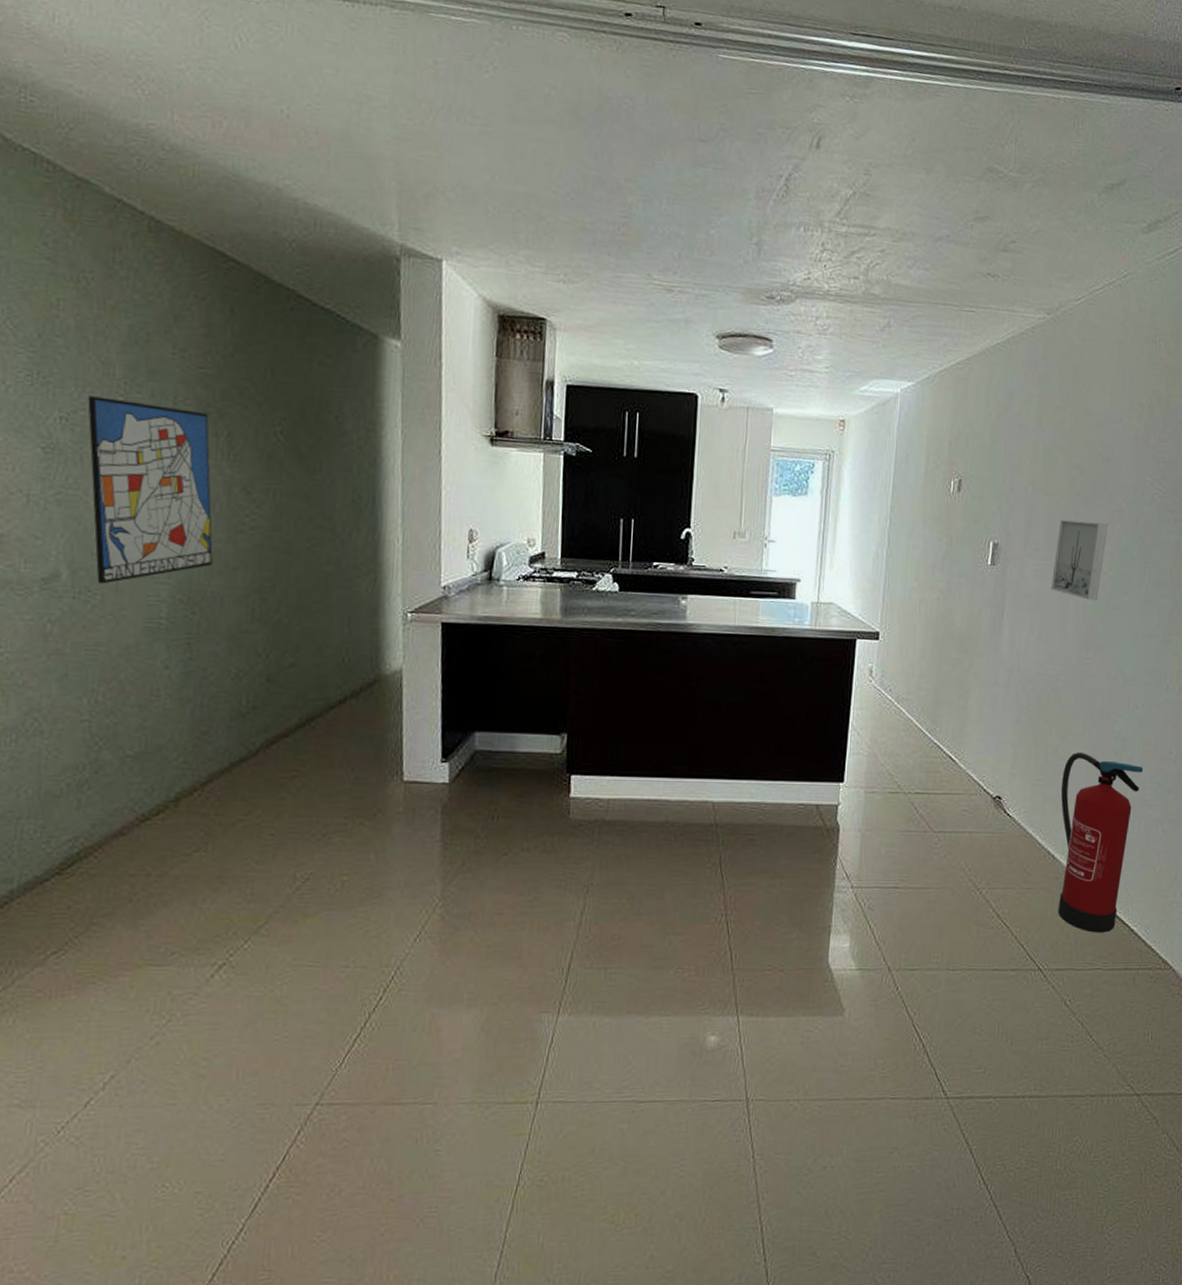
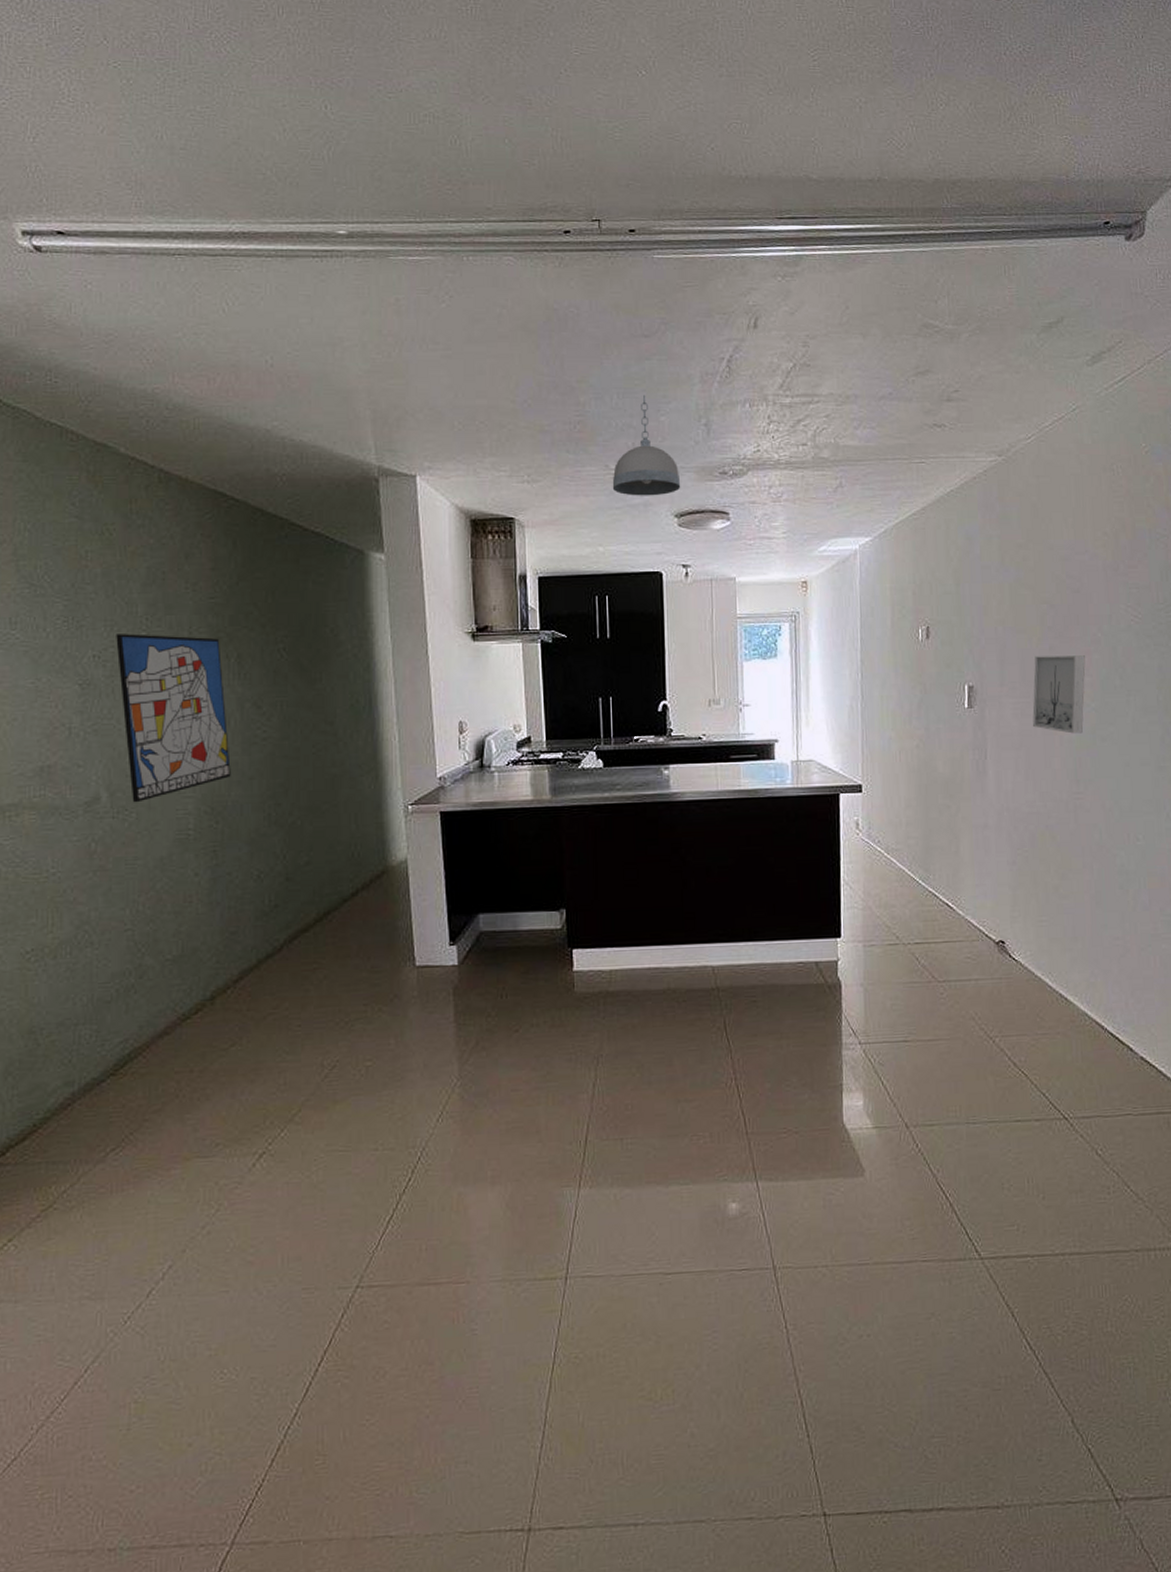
pendant light: none [653,203,726,313] -> present [612,394,681,496]
fire extinguisher: present [1057,752,1144,933] -> none [1066,889,1153,1077]

